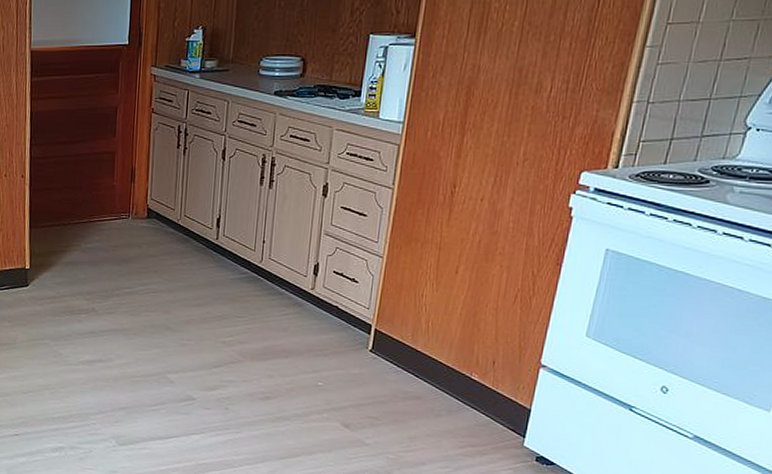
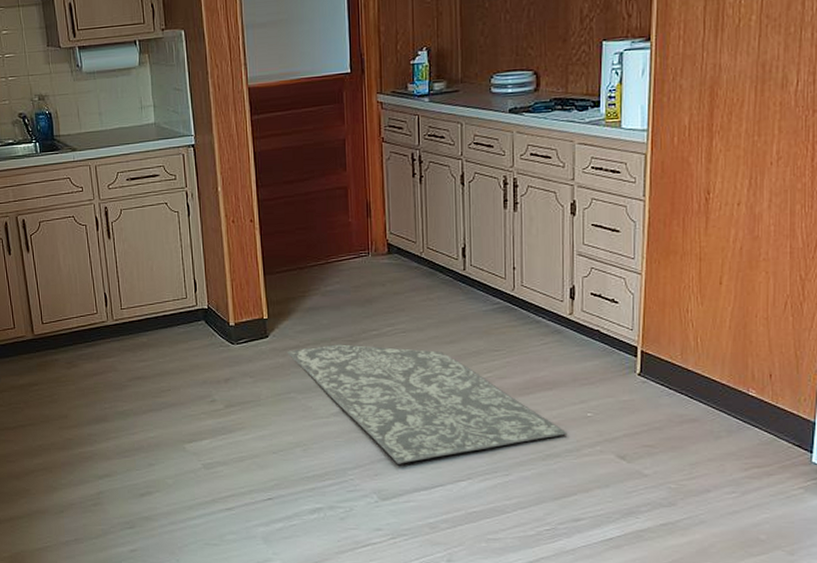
rug: none [43,298,298,414] -> present [286,344,568,464]

